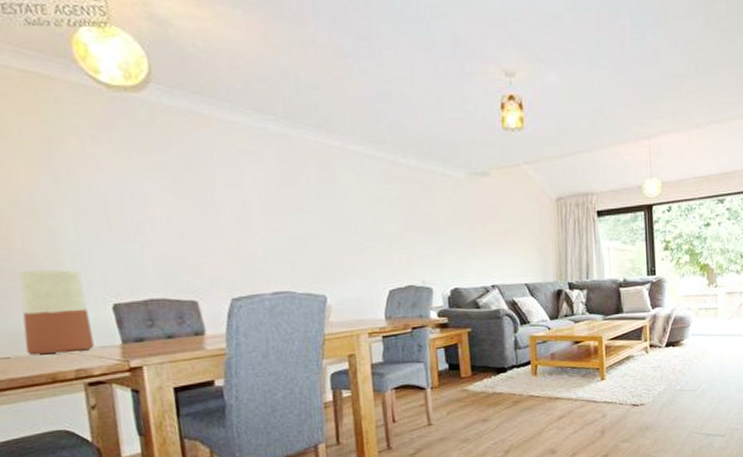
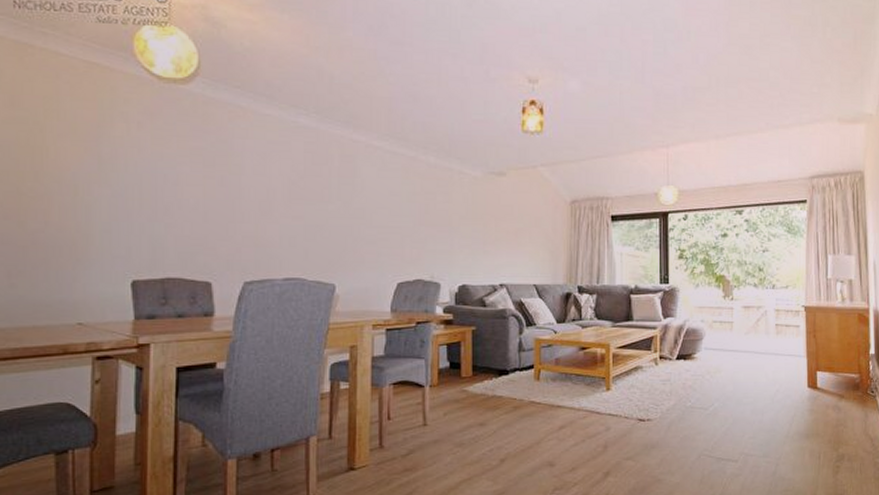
vase: present [19,270,94,356] -> none [44,244,108,326]

